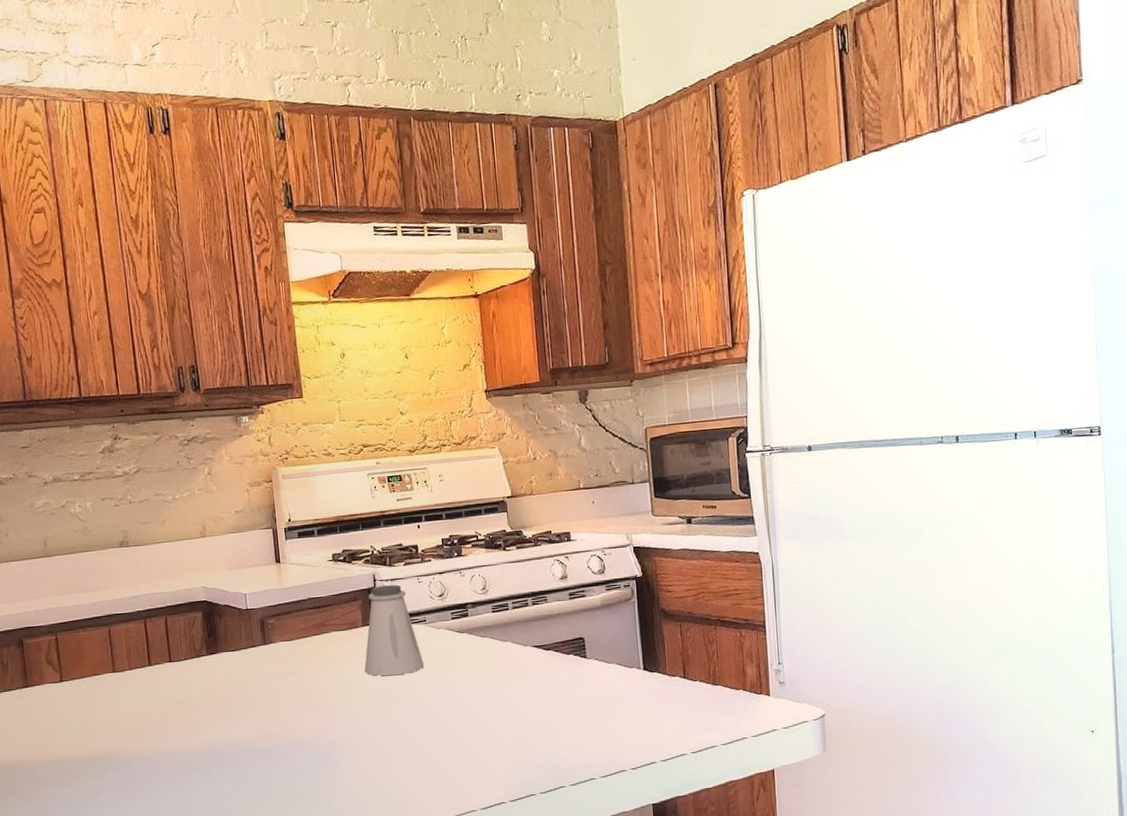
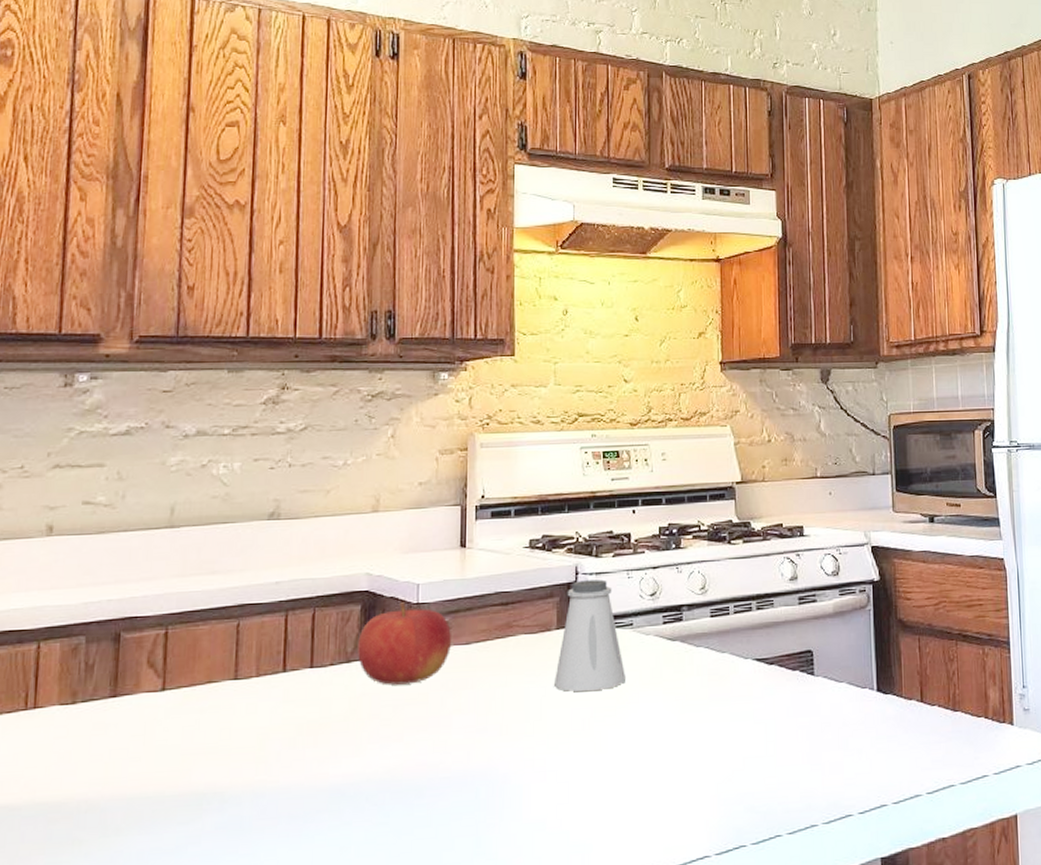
fruit: none [203,609,278,674] -> present [358,602,452,685]

